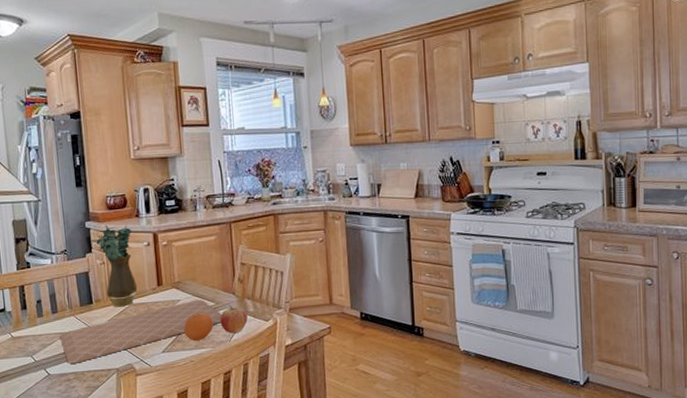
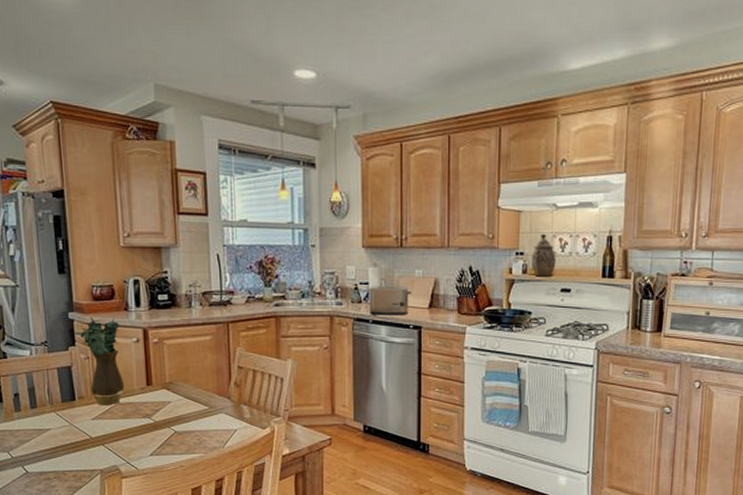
placemat: present [59,300,222,364] -> none [39,402,216,462]
fruit: present [183,312,213,342] -> none [174,416,206,446]
fruit: present [220,305,248,334] -> none [213,410,243,440]
toaster: none [359,179,398,208] -> present [369,286,411,315]
decorative jar: none [506,122,531,163] -> present [530,233,556,277]

